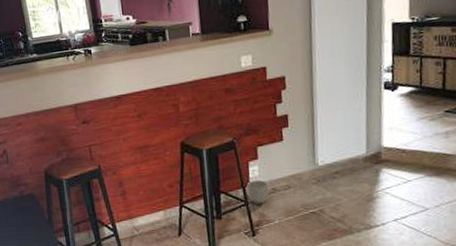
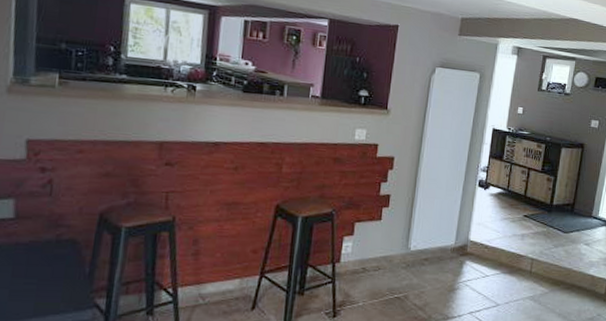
planter: present [246,180,269,204] -> none [336,257,360,283]

